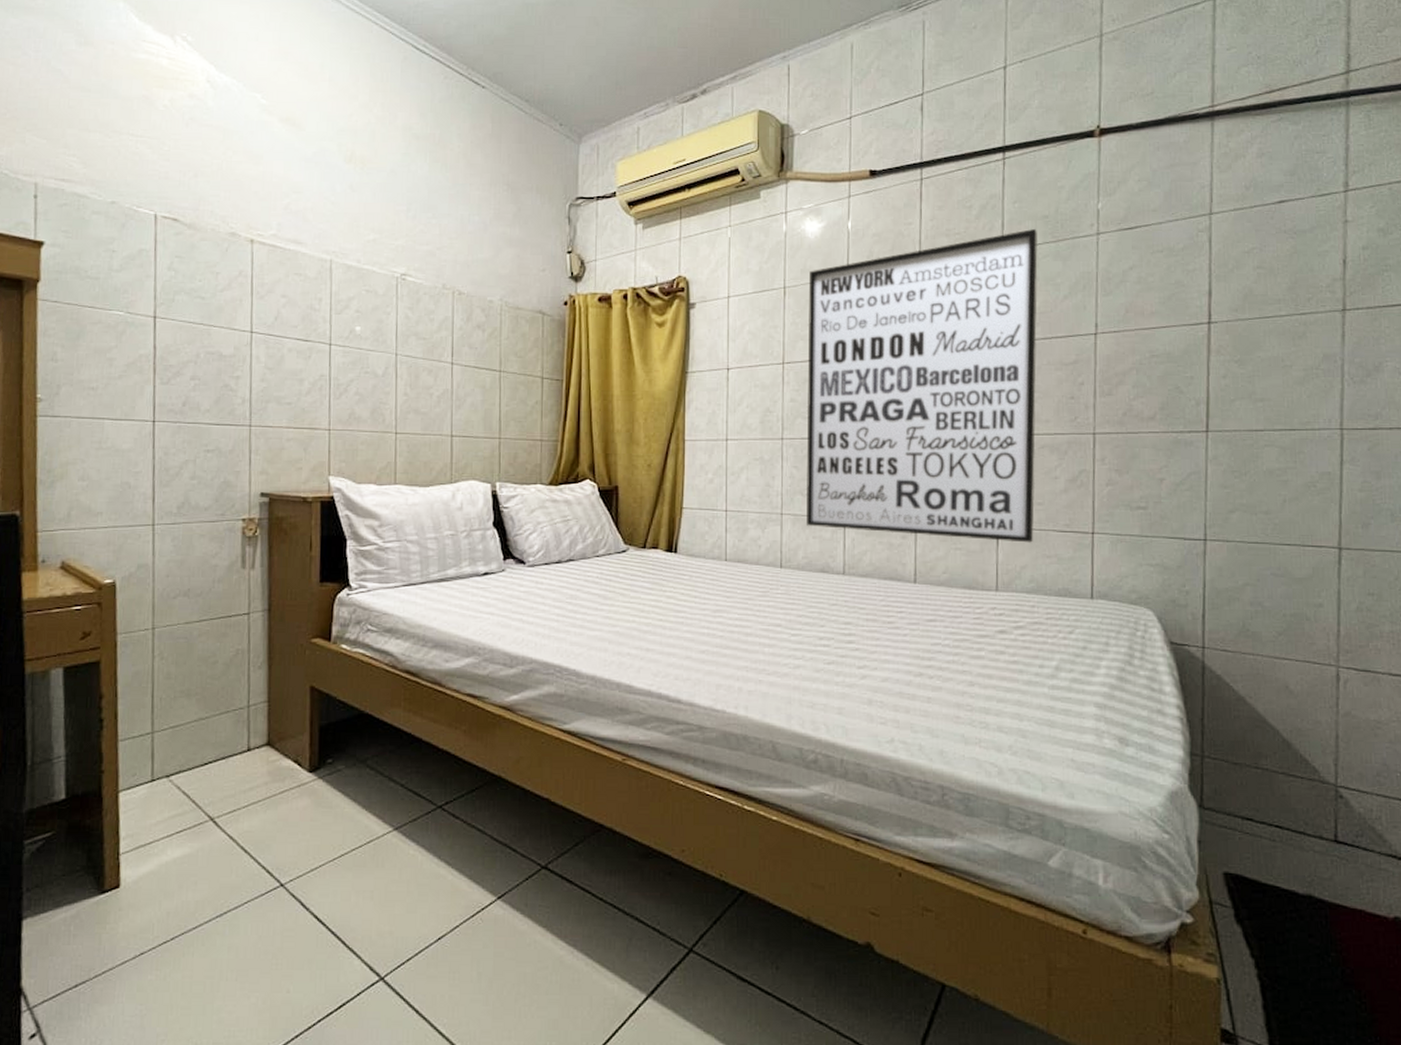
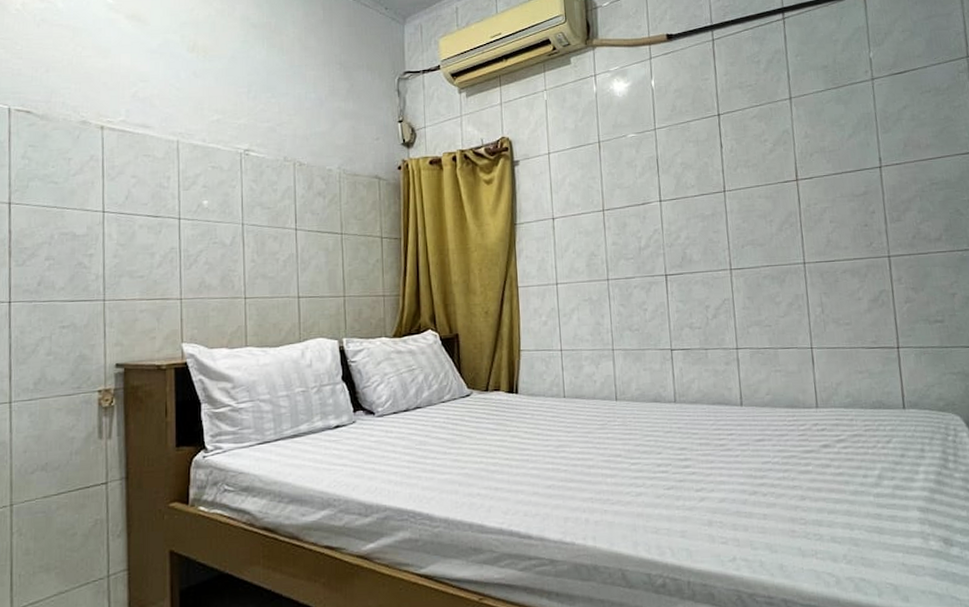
wall art: present [805,228,1039,543] -> none [620,77,846,362]

